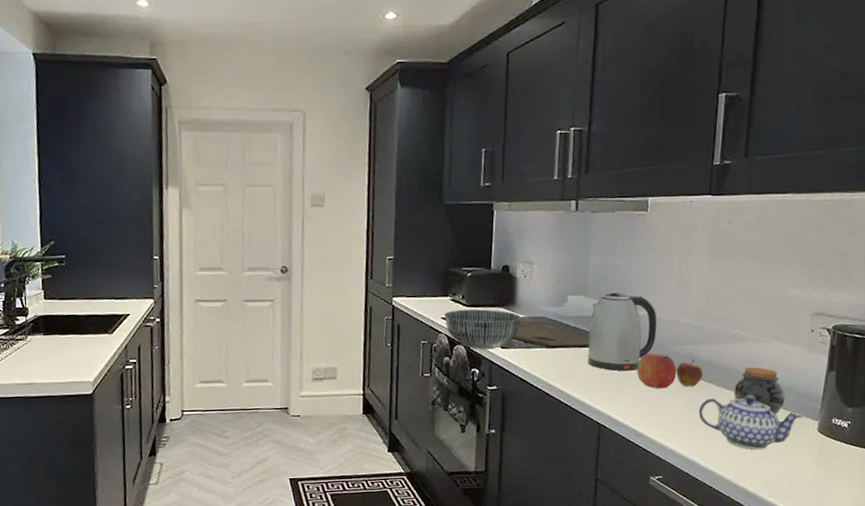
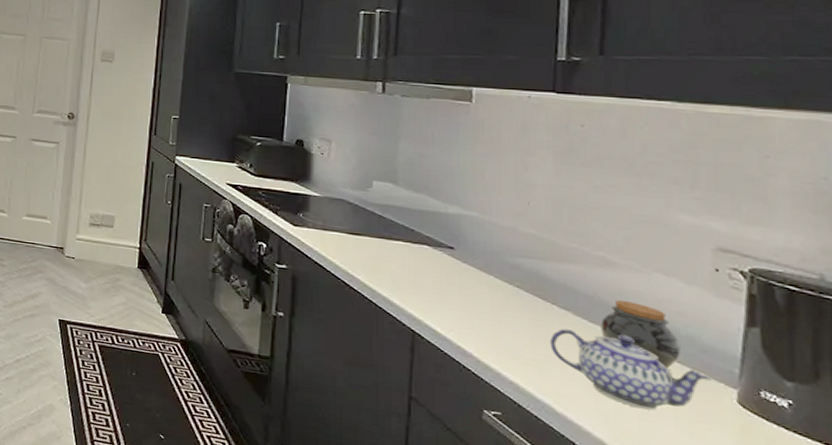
bowl: present [444,309,521,350] -> none [230,177,316,226]
cutting board: present [514,320,590,348] -> none [308,199,401,240]
kettle: present [588,293,657,371] -> none [398,185,488,277]
fruit: present [637,352,677,389] -> none [462,259,517,306]
fruit: present [676,359,703,387] -> none [515,277,554,311]

